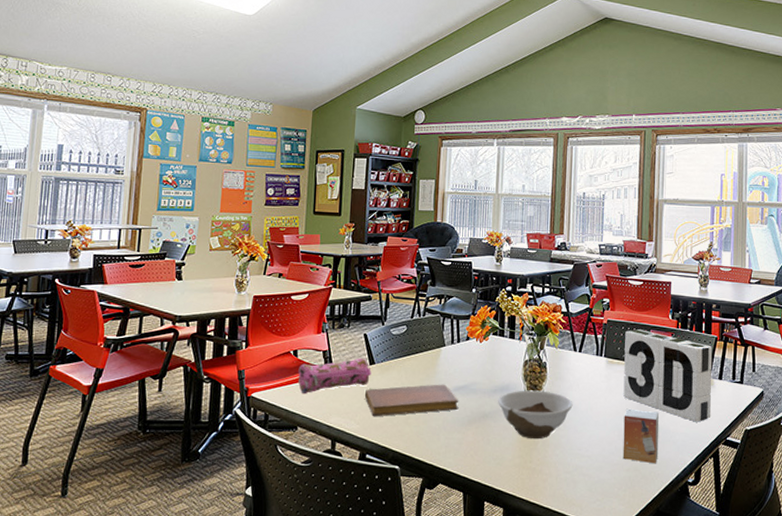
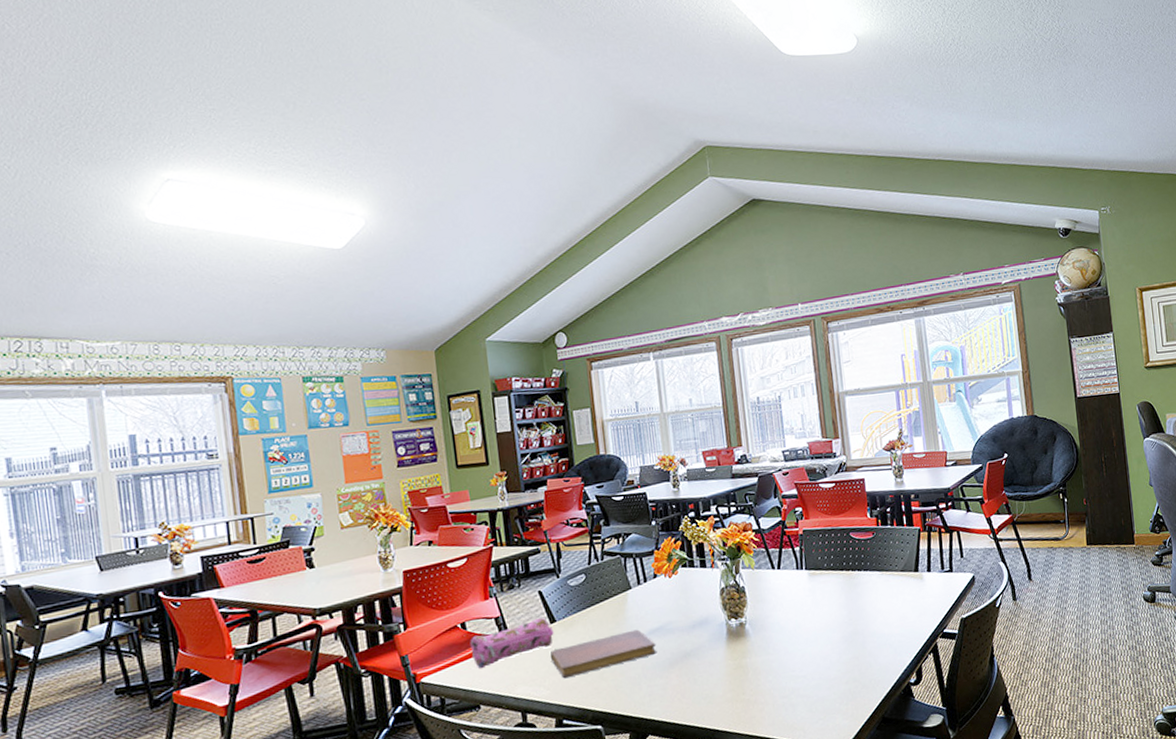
bowl: present [498,390,573,440] -> none [698,616,780,670]
small box: present [622,408,659,464] -> none [834,617,877,673]
puzzle: present [623,329,712,422] -> none [823,534,925,621]

